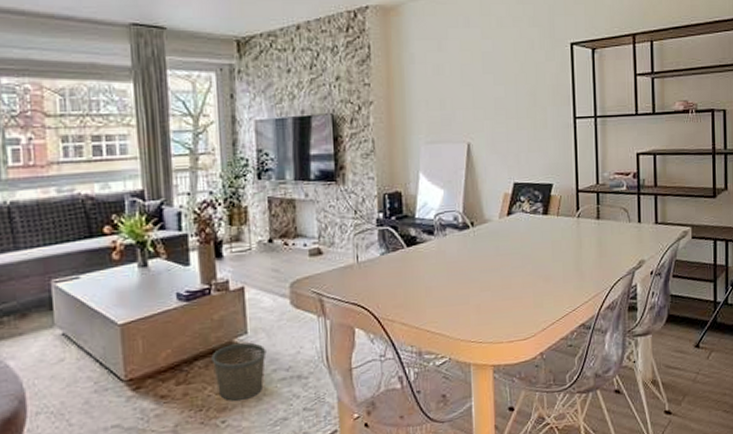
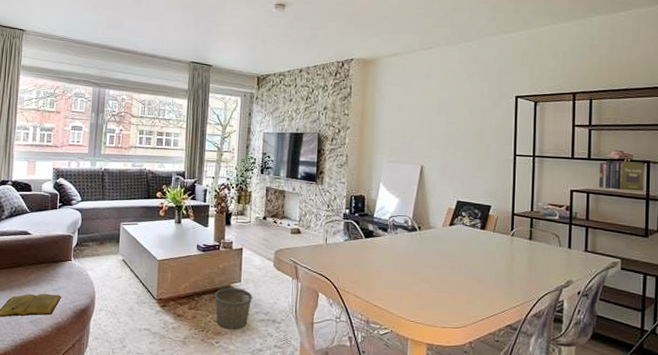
books: none [664,111,710,147] -> present [598,160,644,192]

